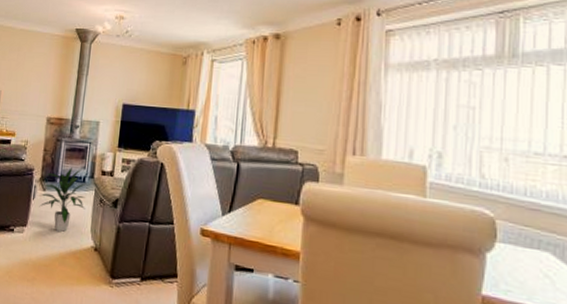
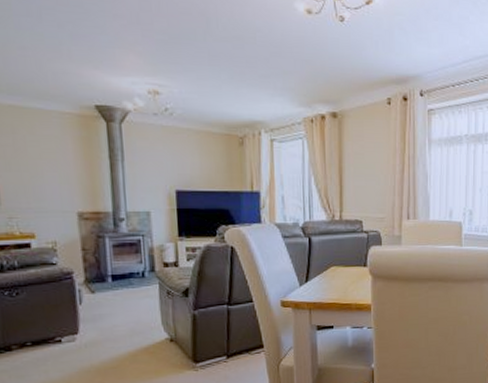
indoor plant: present [39,168,85,232] -> none [87,264,151,332]

